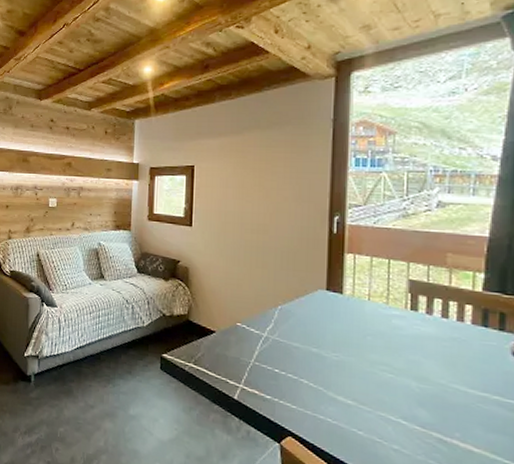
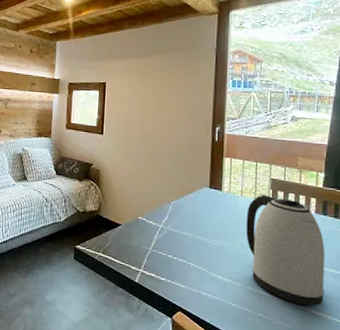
kettle: none [375,299,486,441] -> present [246,194,325,306]

